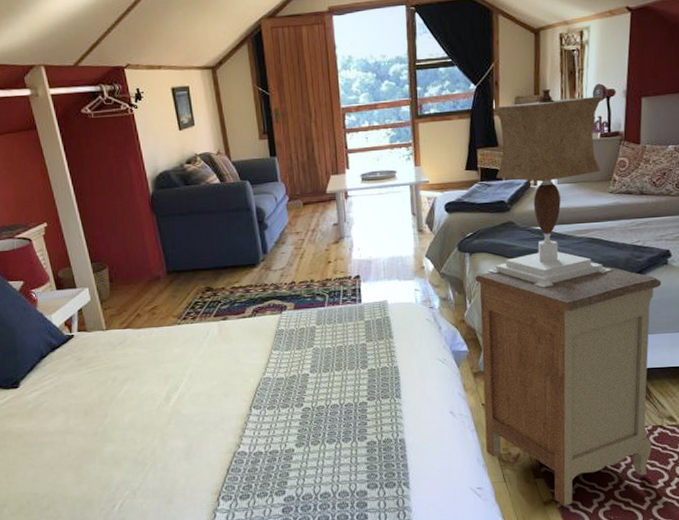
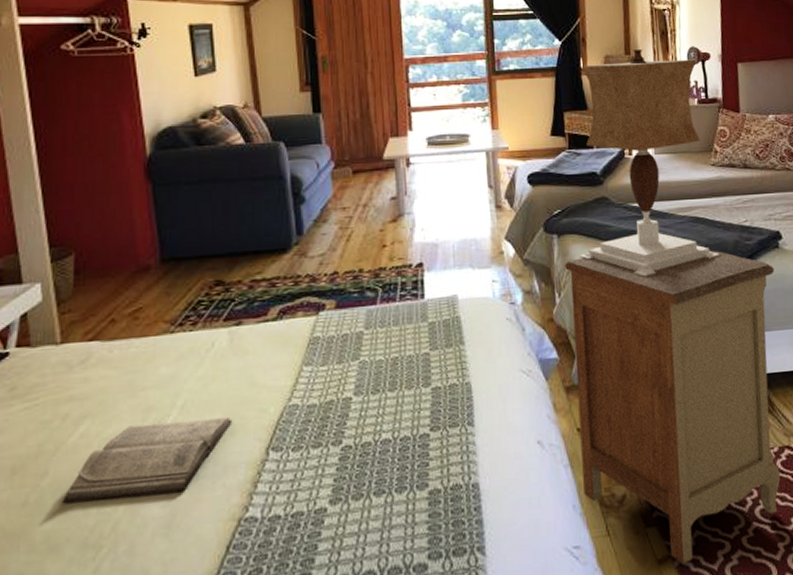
diary: none [118,384,225,435] -> present [61,417,233,503]

